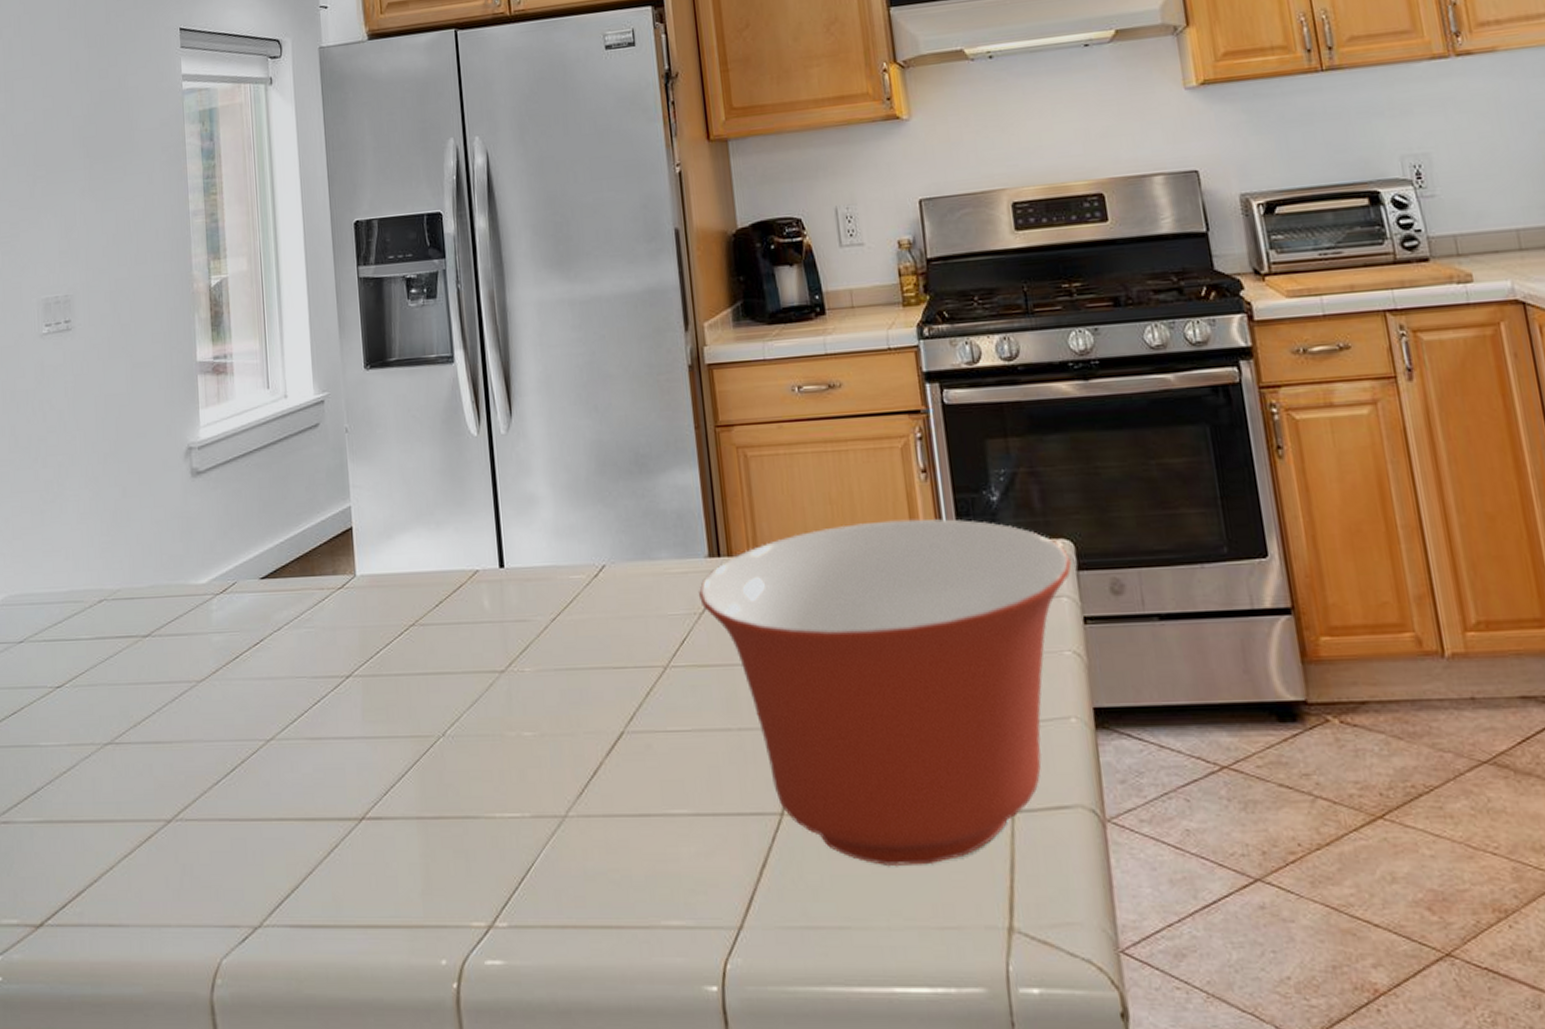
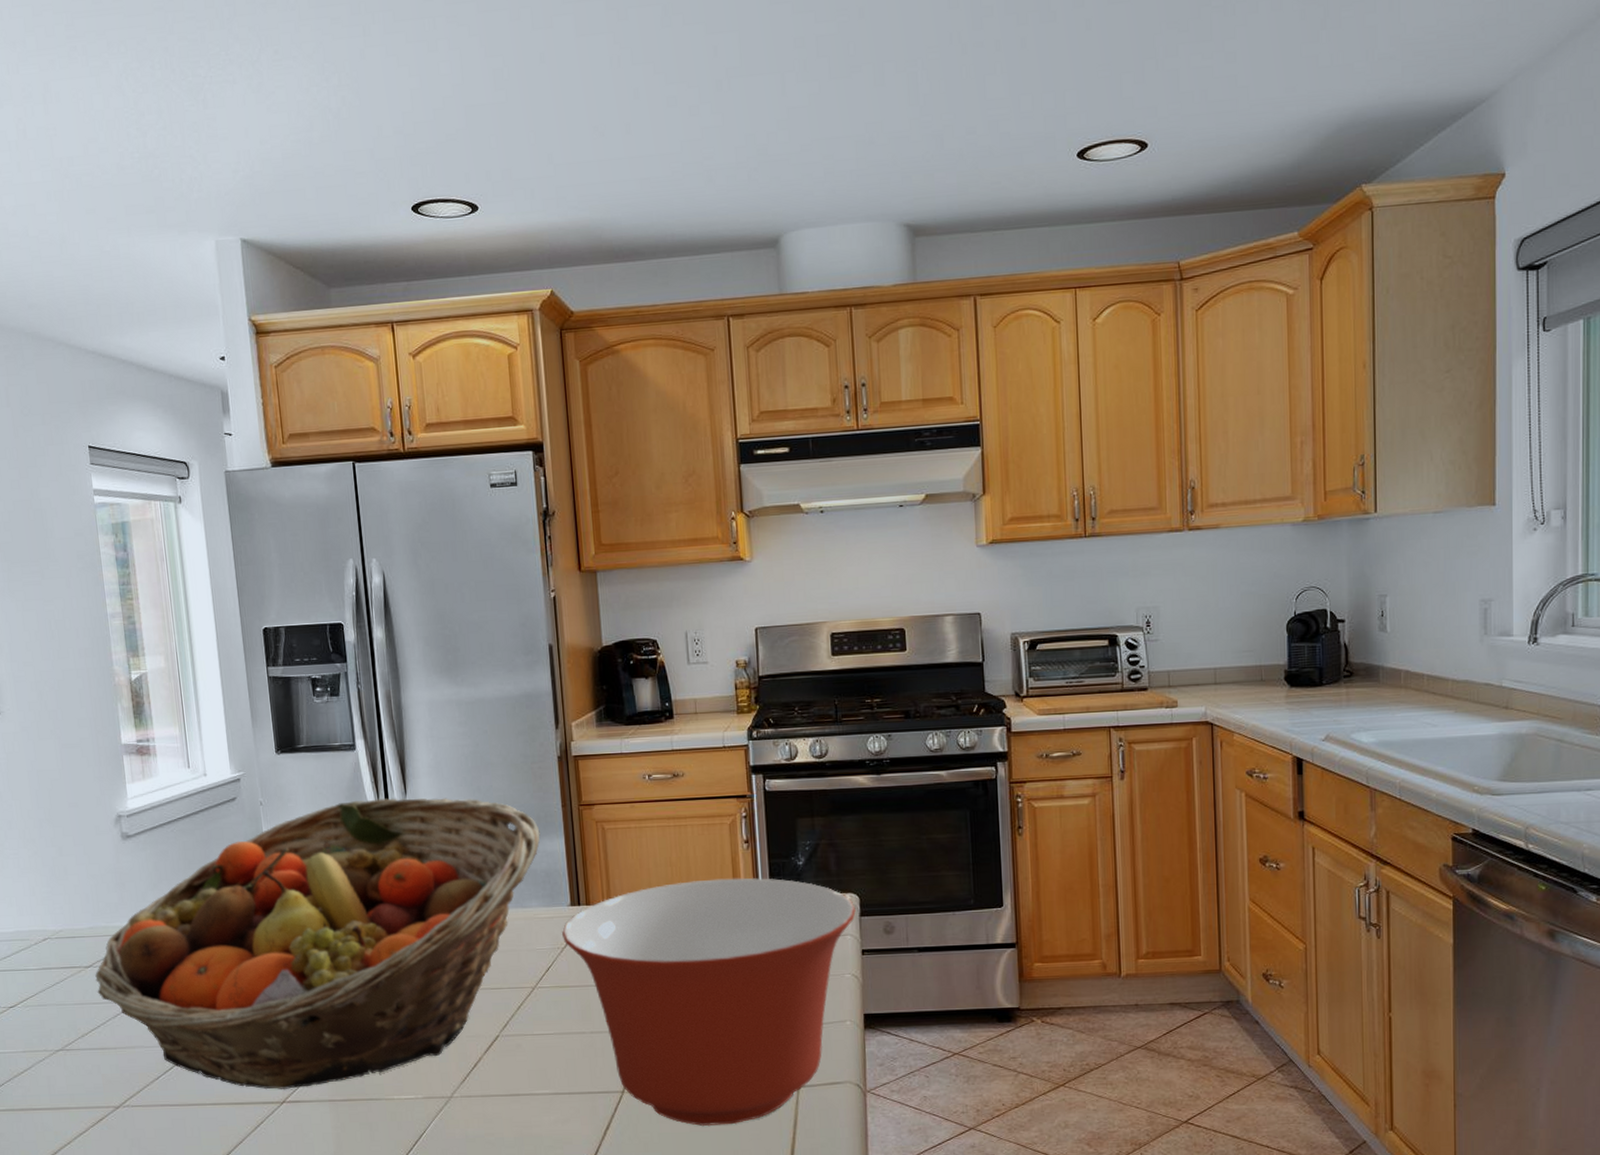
fruit basket: none [153,419,670,803] -> present [95,798,540,1090]

